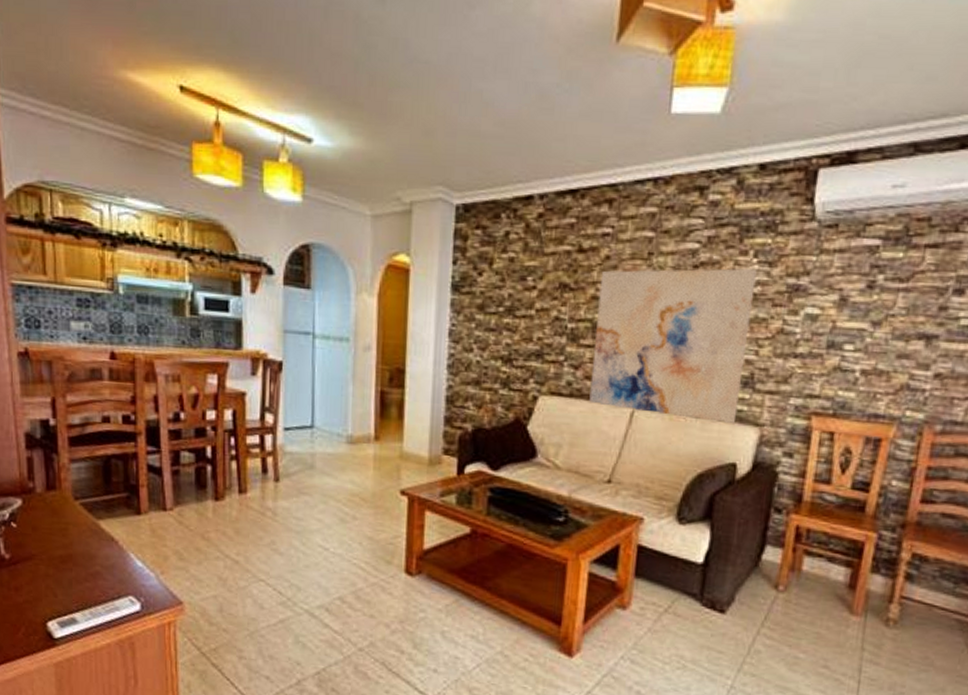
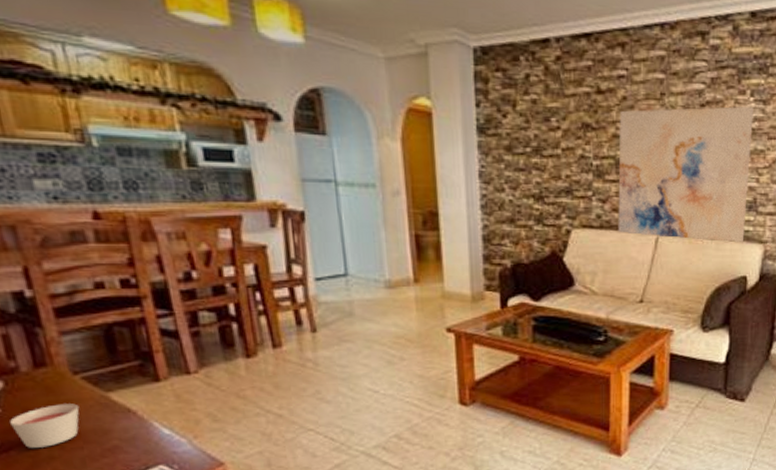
candle: none [22,526,75,565] -> present [10,403,80,448]

